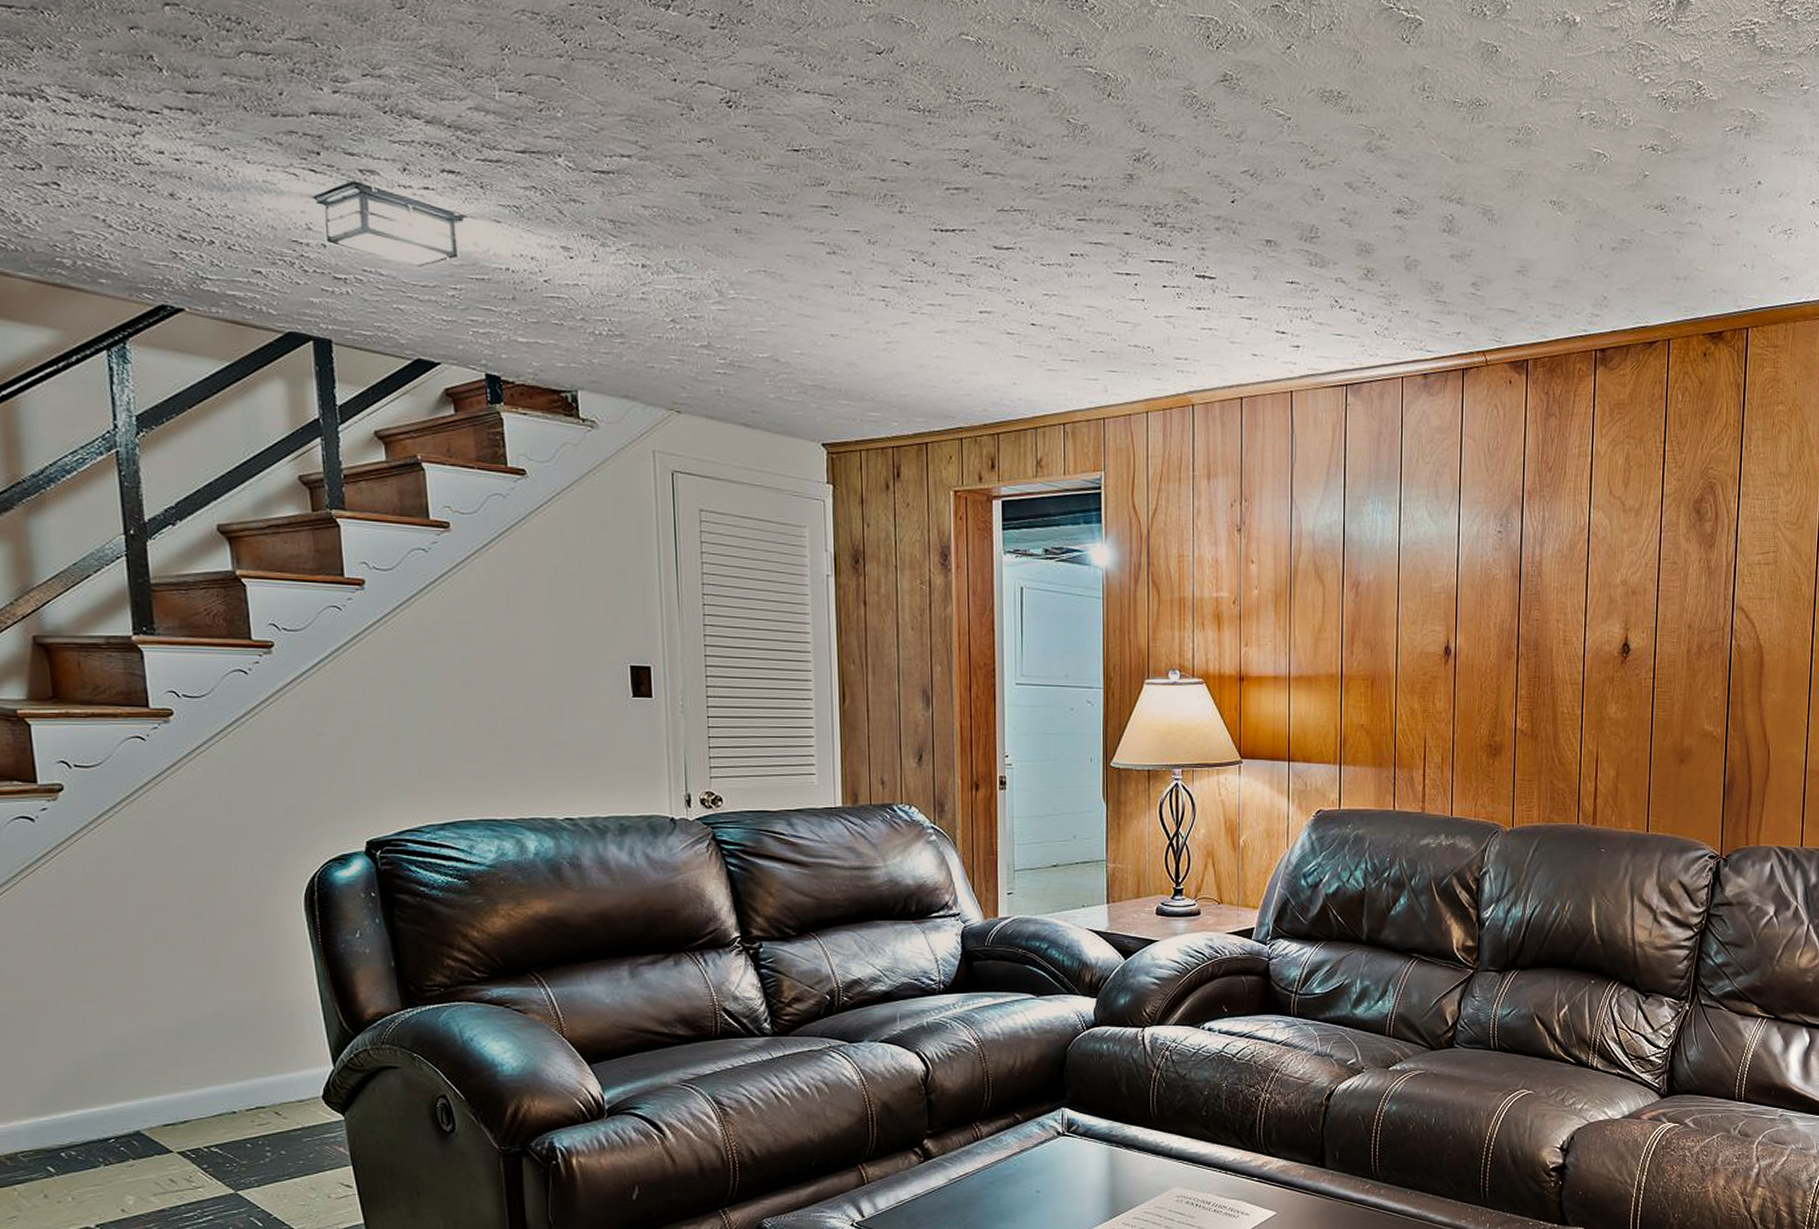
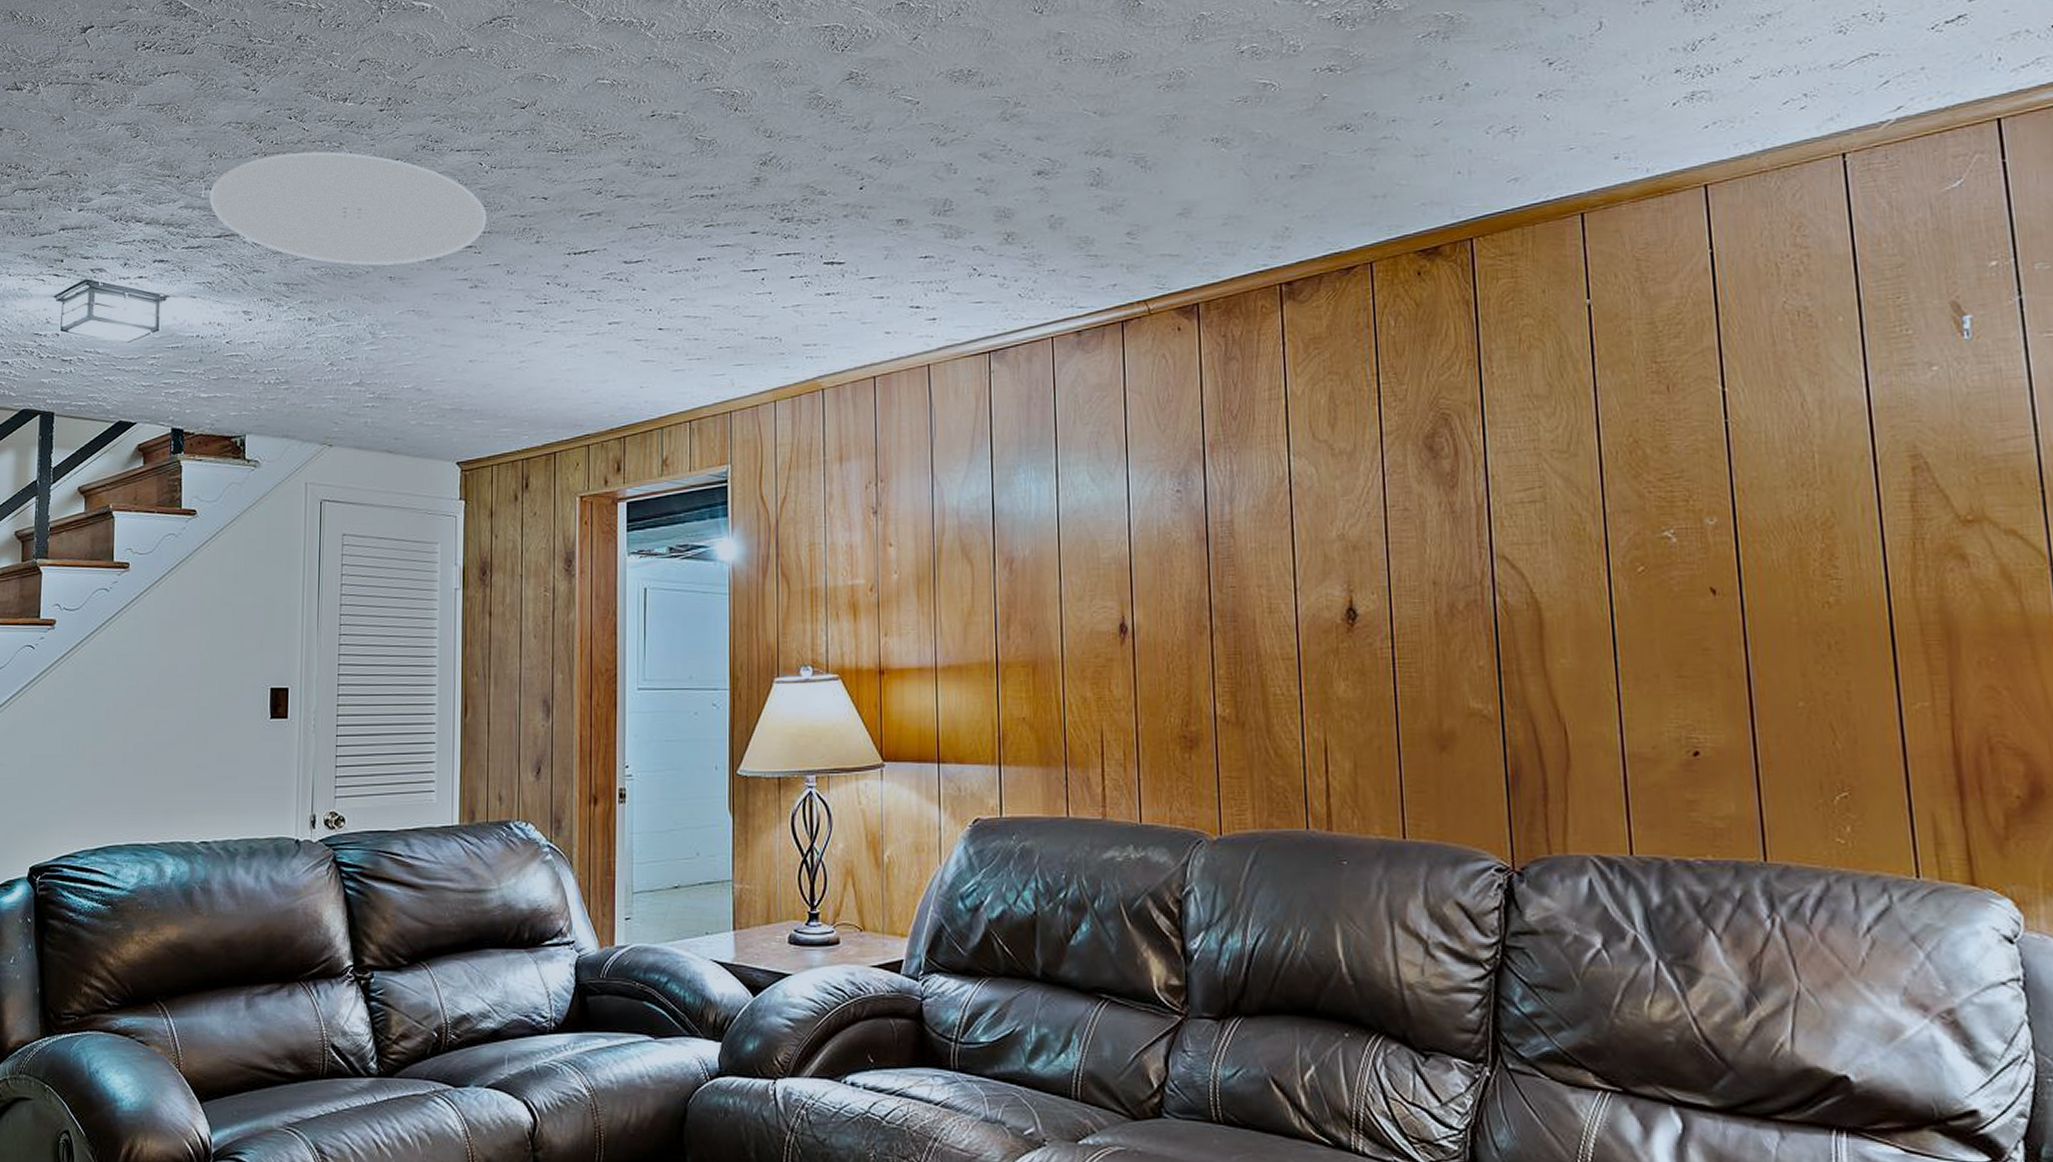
ceiling light: none [506,61,844,217] -> present [209,151,487,266]

